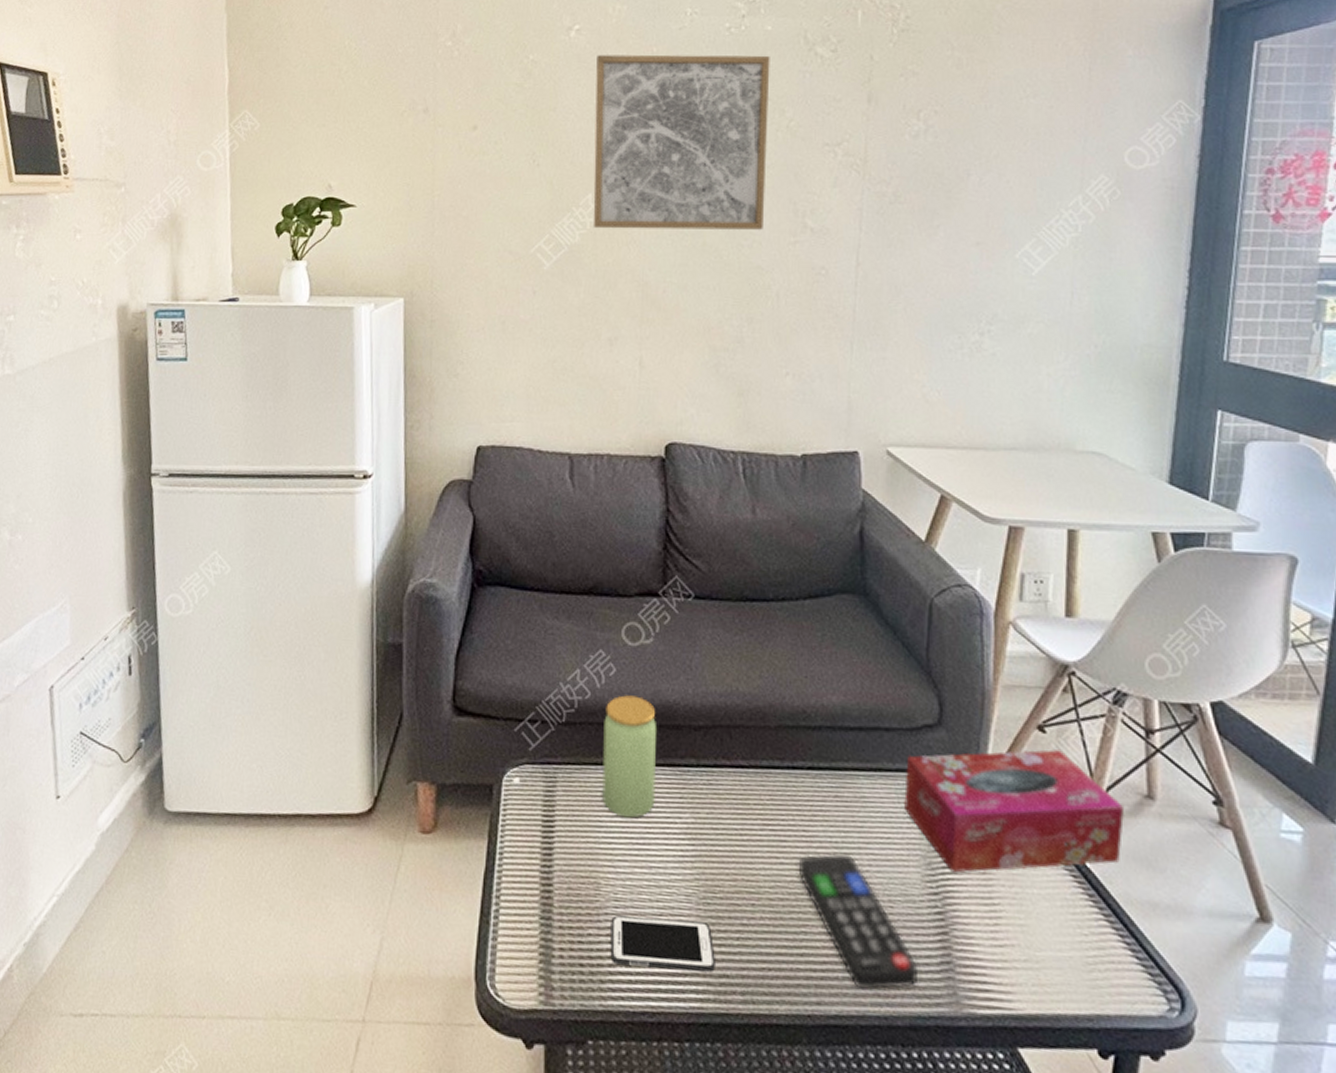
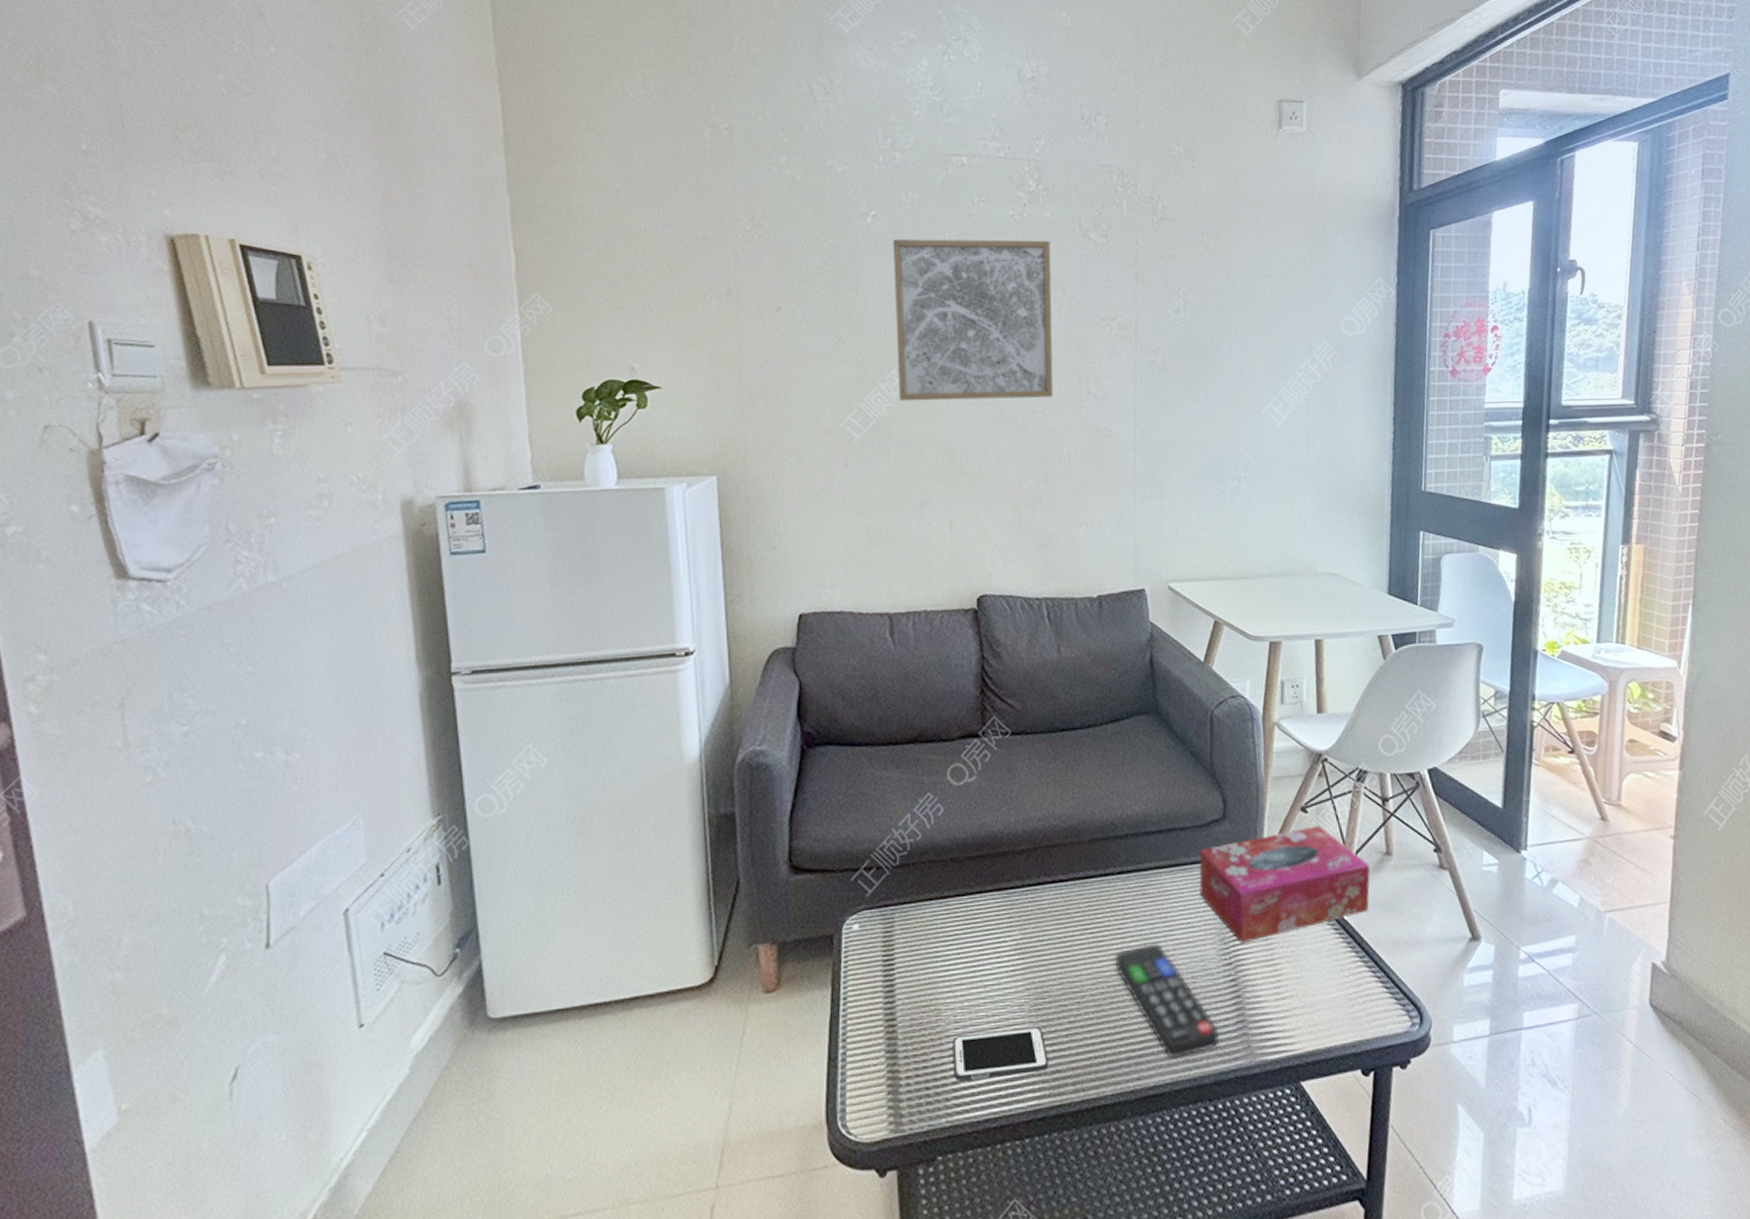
jar: present [602,695,657,818] -> none [935,831,987,945]

